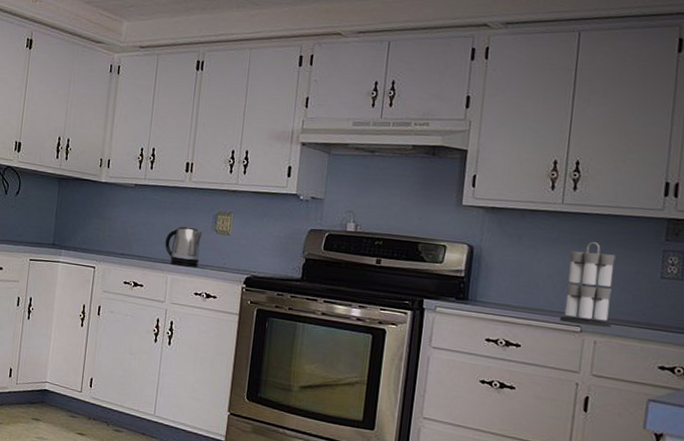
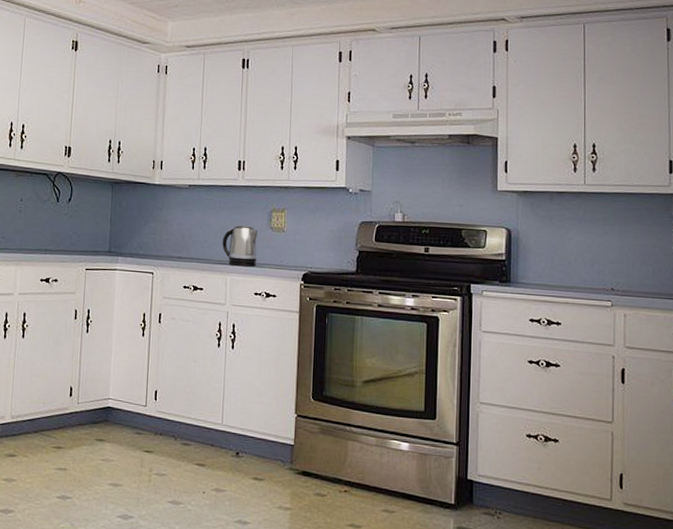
spice rack: present [559,241,616,328] -> none [592,219,637,301]

